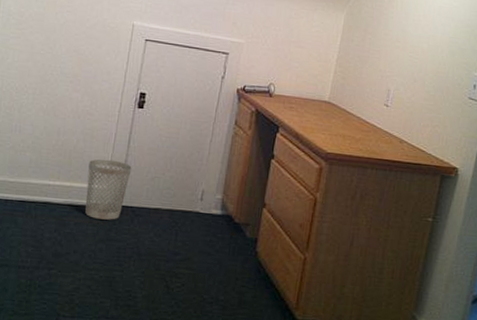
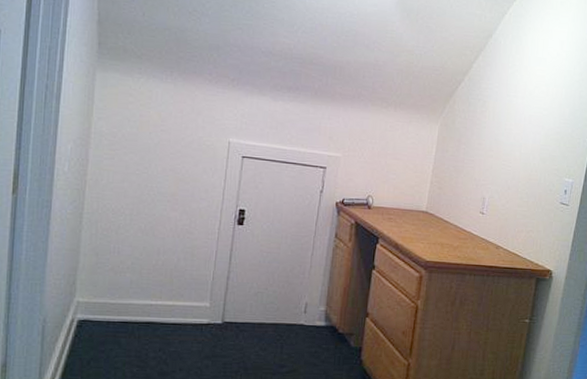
wastebasket: present [85,159,132,220] -> none [189,276,234,337]

